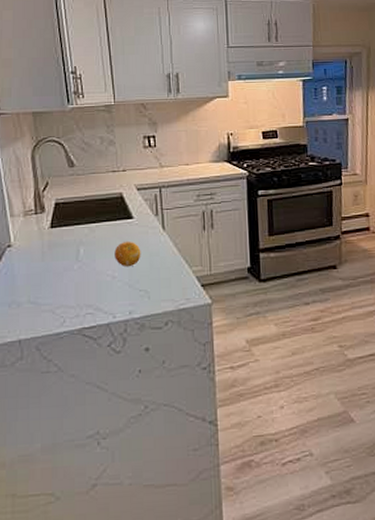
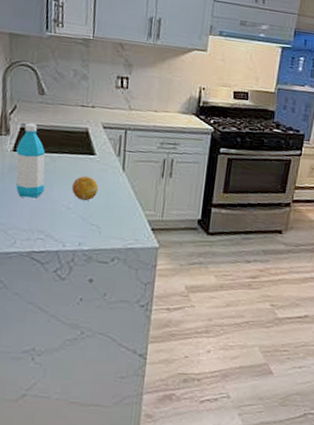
water bottle: none [53,197,86,273] -> present [15,123,45,198]

